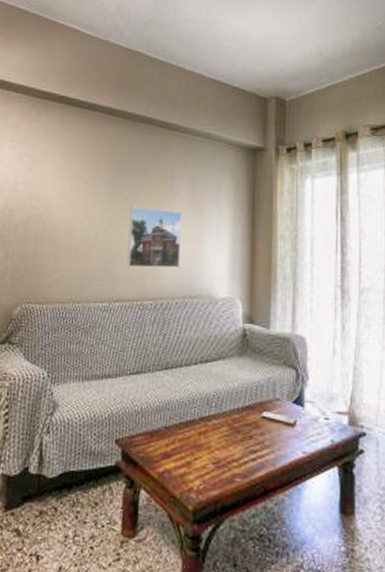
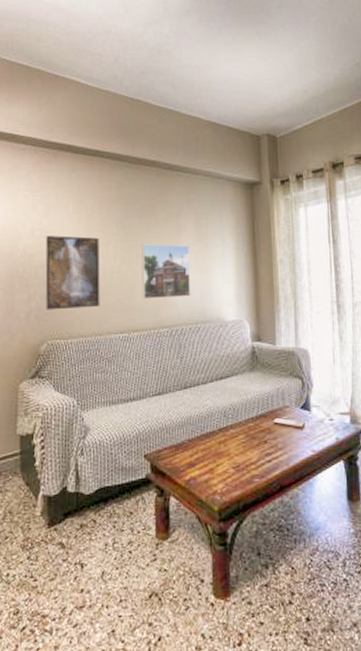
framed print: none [22,191,86,272] -> present [45,235,100,310]

